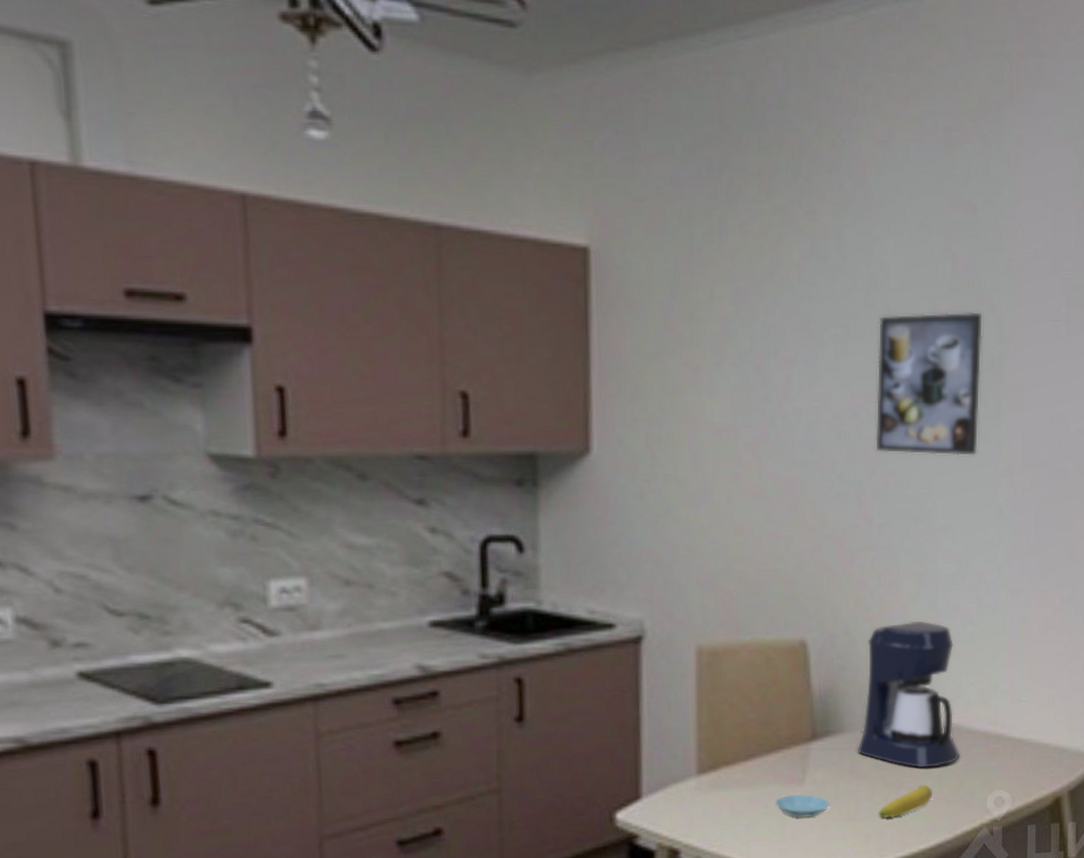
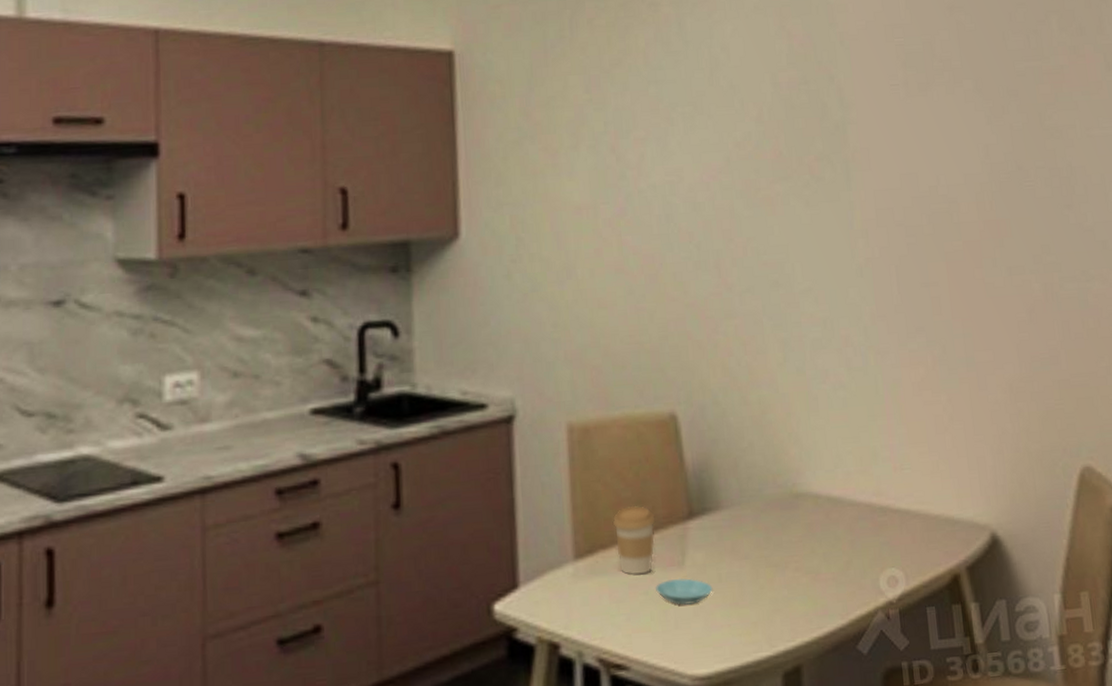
coffee cup: none [737,726,779,791] -> present [612,505,656,576]
coffee maker: present [857,620,960,769] -> none [736,387,845,547]
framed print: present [875,311,984,457] -> none [723,82,831,221]
fruit: present [878,784,932,818] -> none [764,564,820,603]

